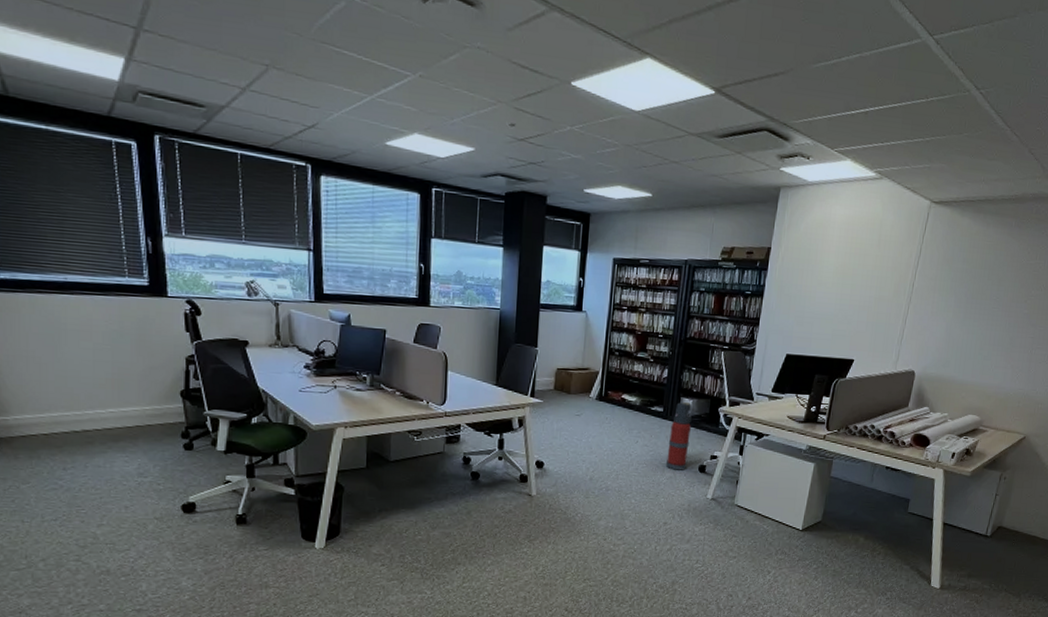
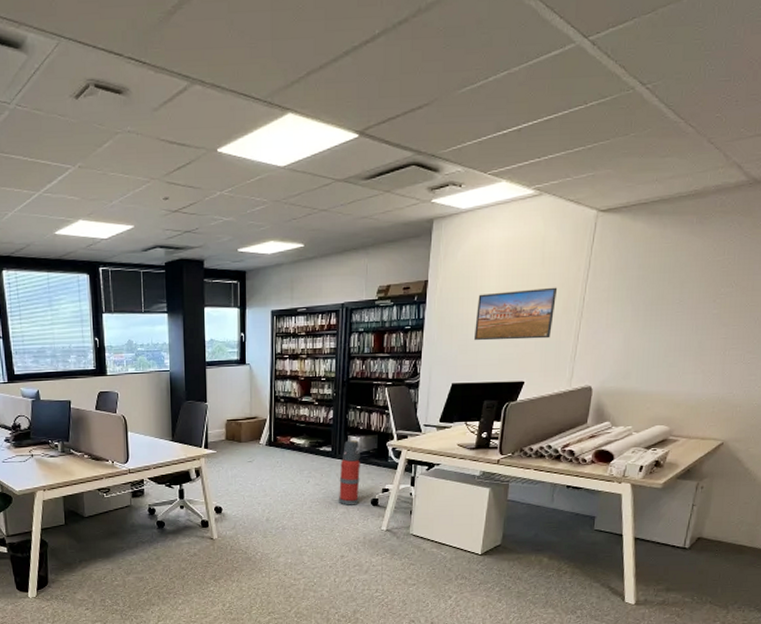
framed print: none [811,268,891,320] -> present [474,287,558,341]

